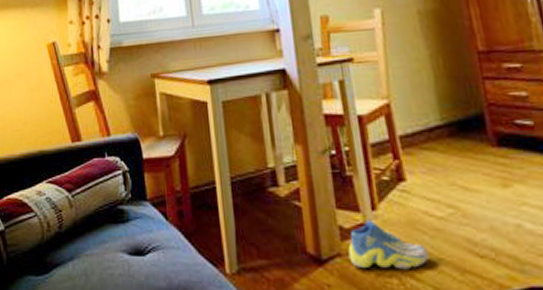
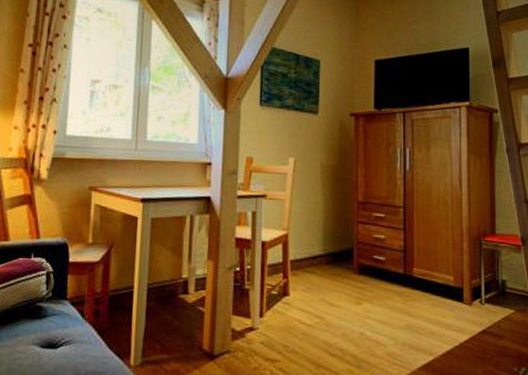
sneaker: present [348,221,430,270] -> none [235,325,296,364]

